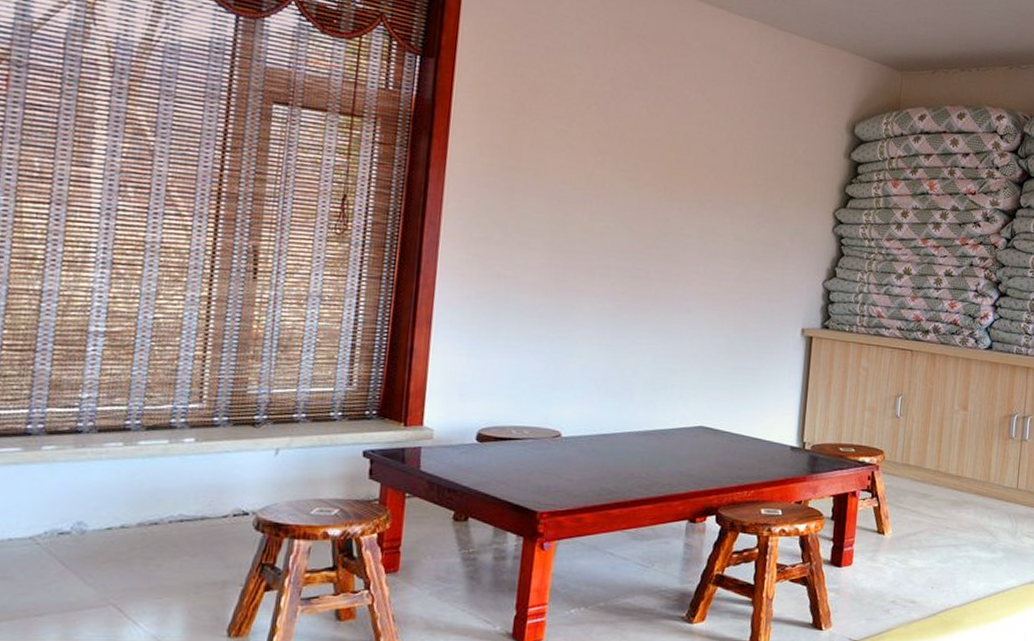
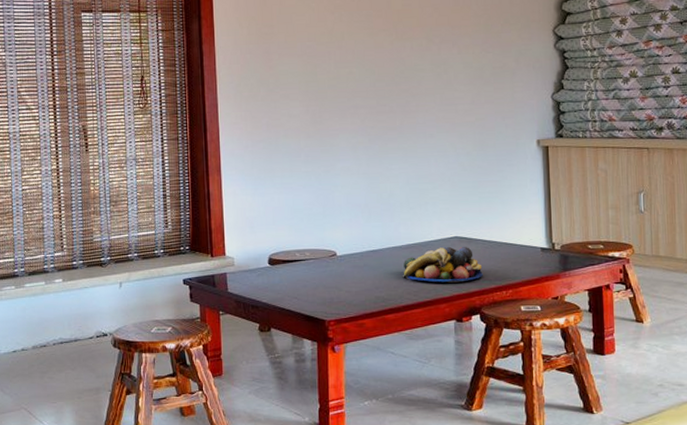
fruit bowl: none [635,436,725,477] -> present [403,246,483,283]

